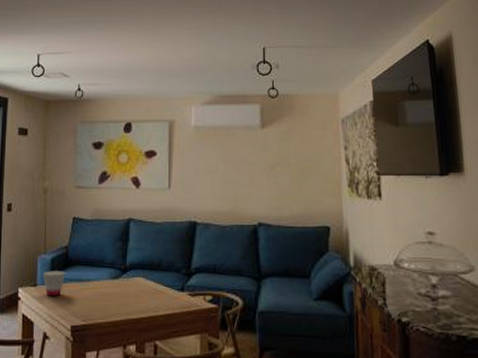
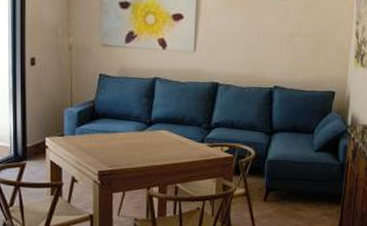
cup: present [43,271,65,297] -> none [70,122,92,146]

